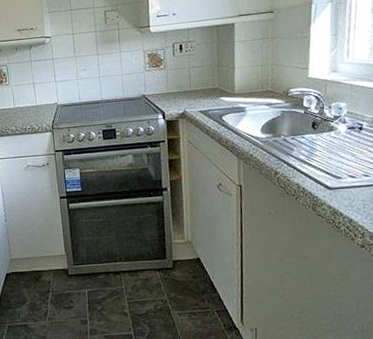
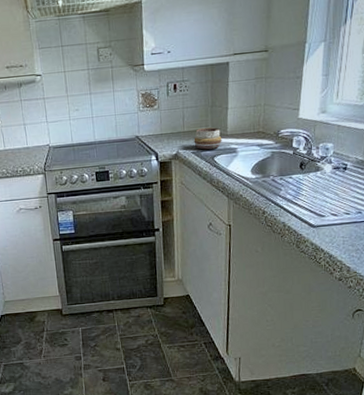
decorative bowl: none [200,86,230,109] -> present [193,127,222,150]

